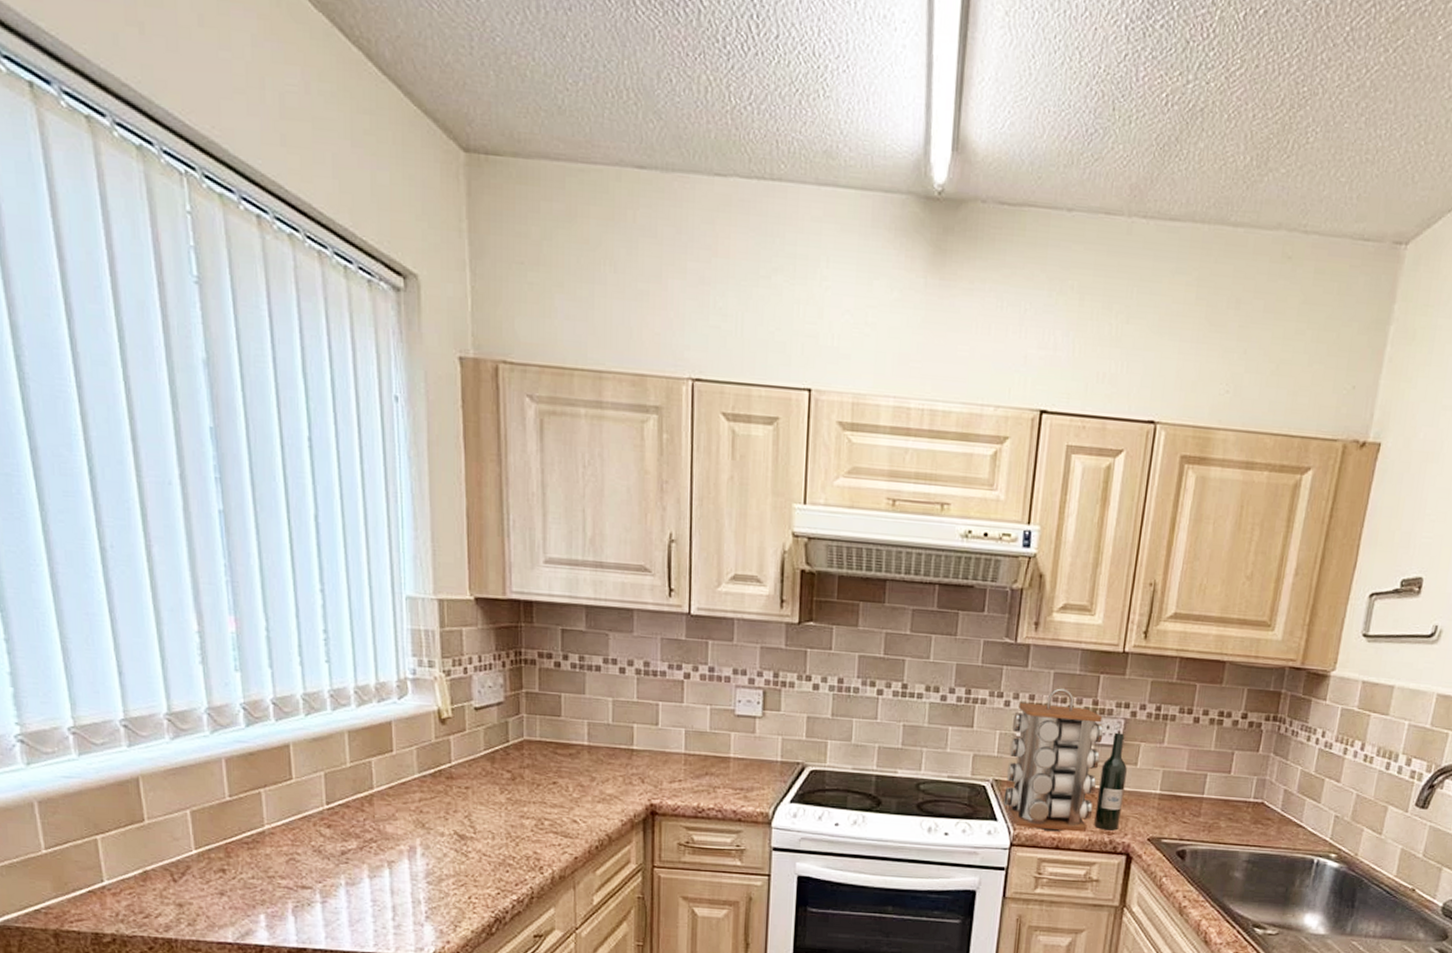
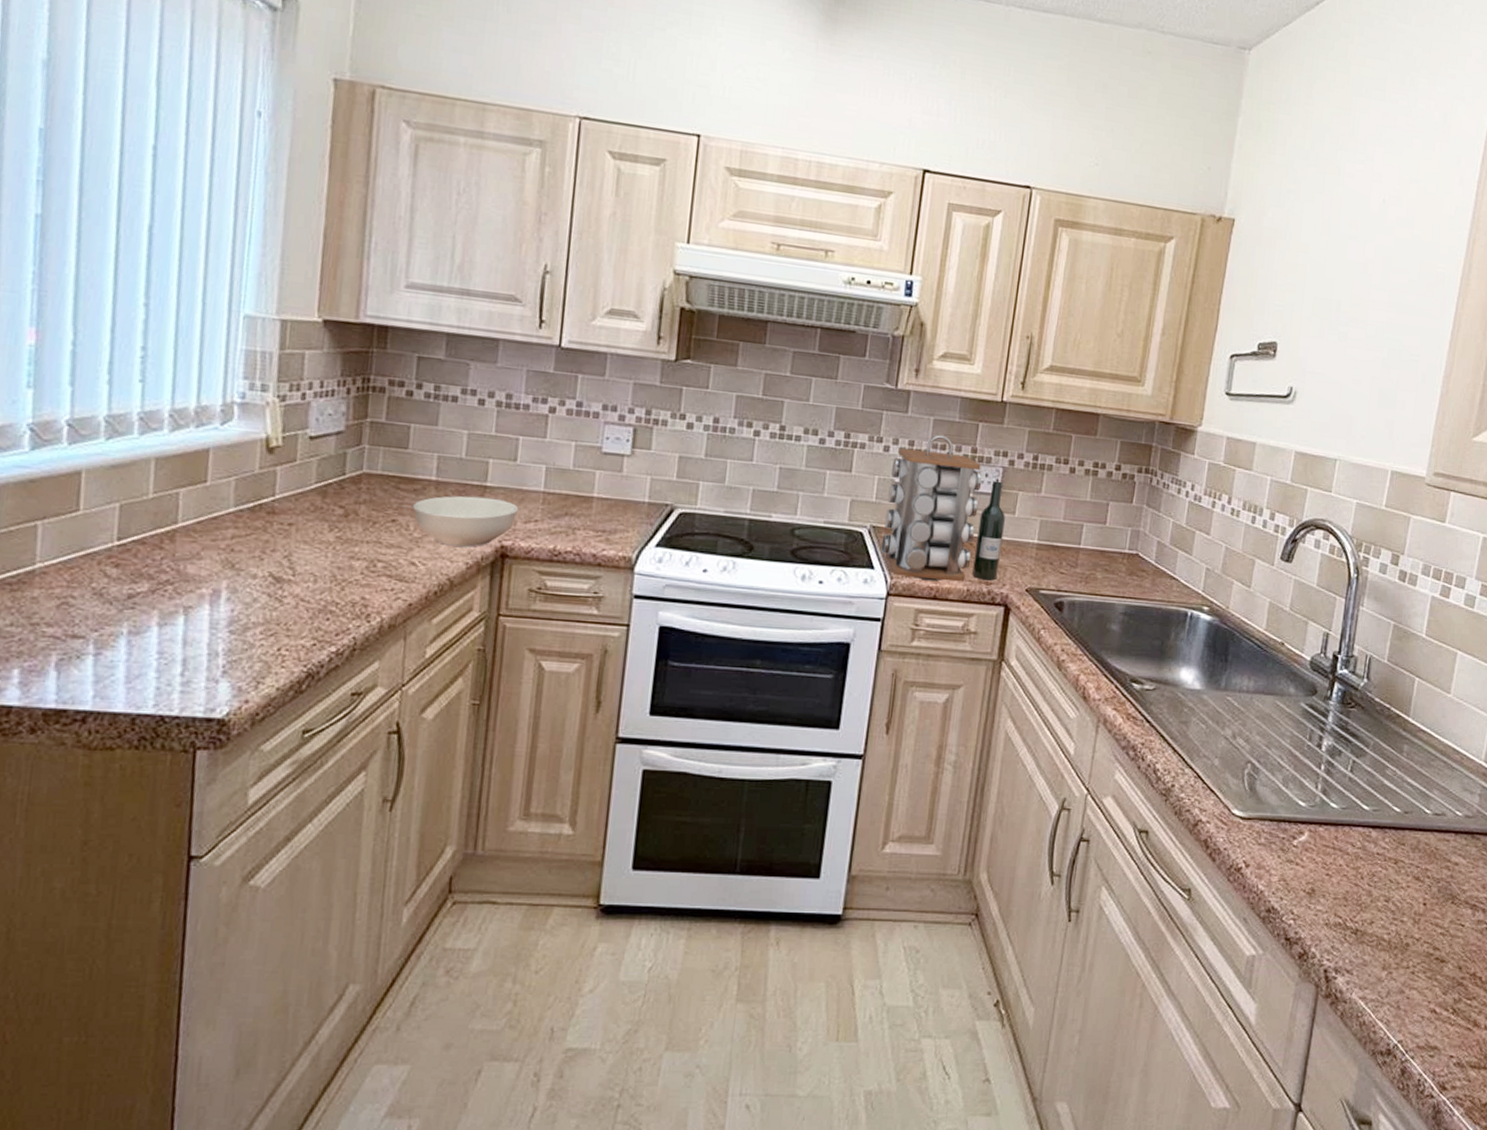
bowl: none [570,758,664,806] -> present [413,495,519,547]

